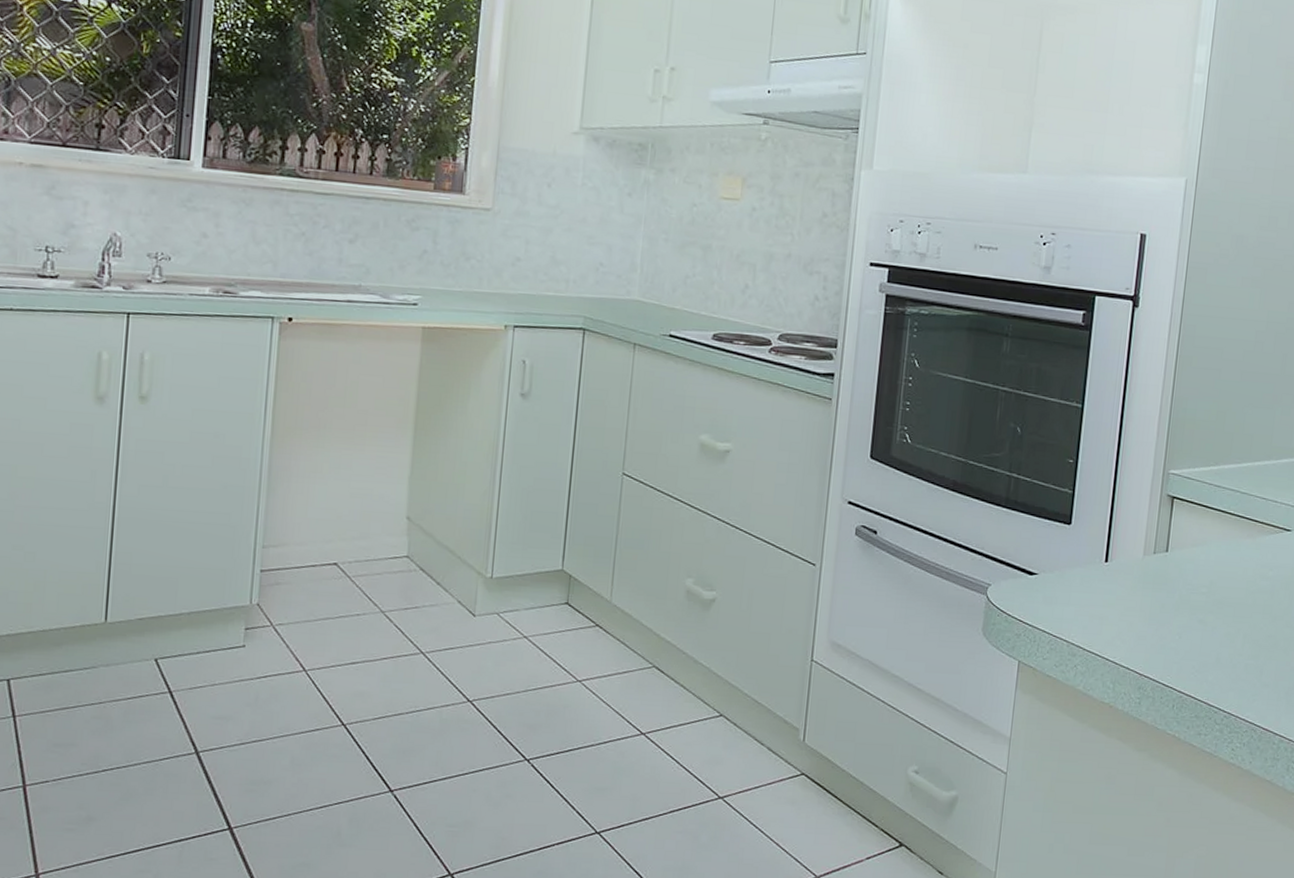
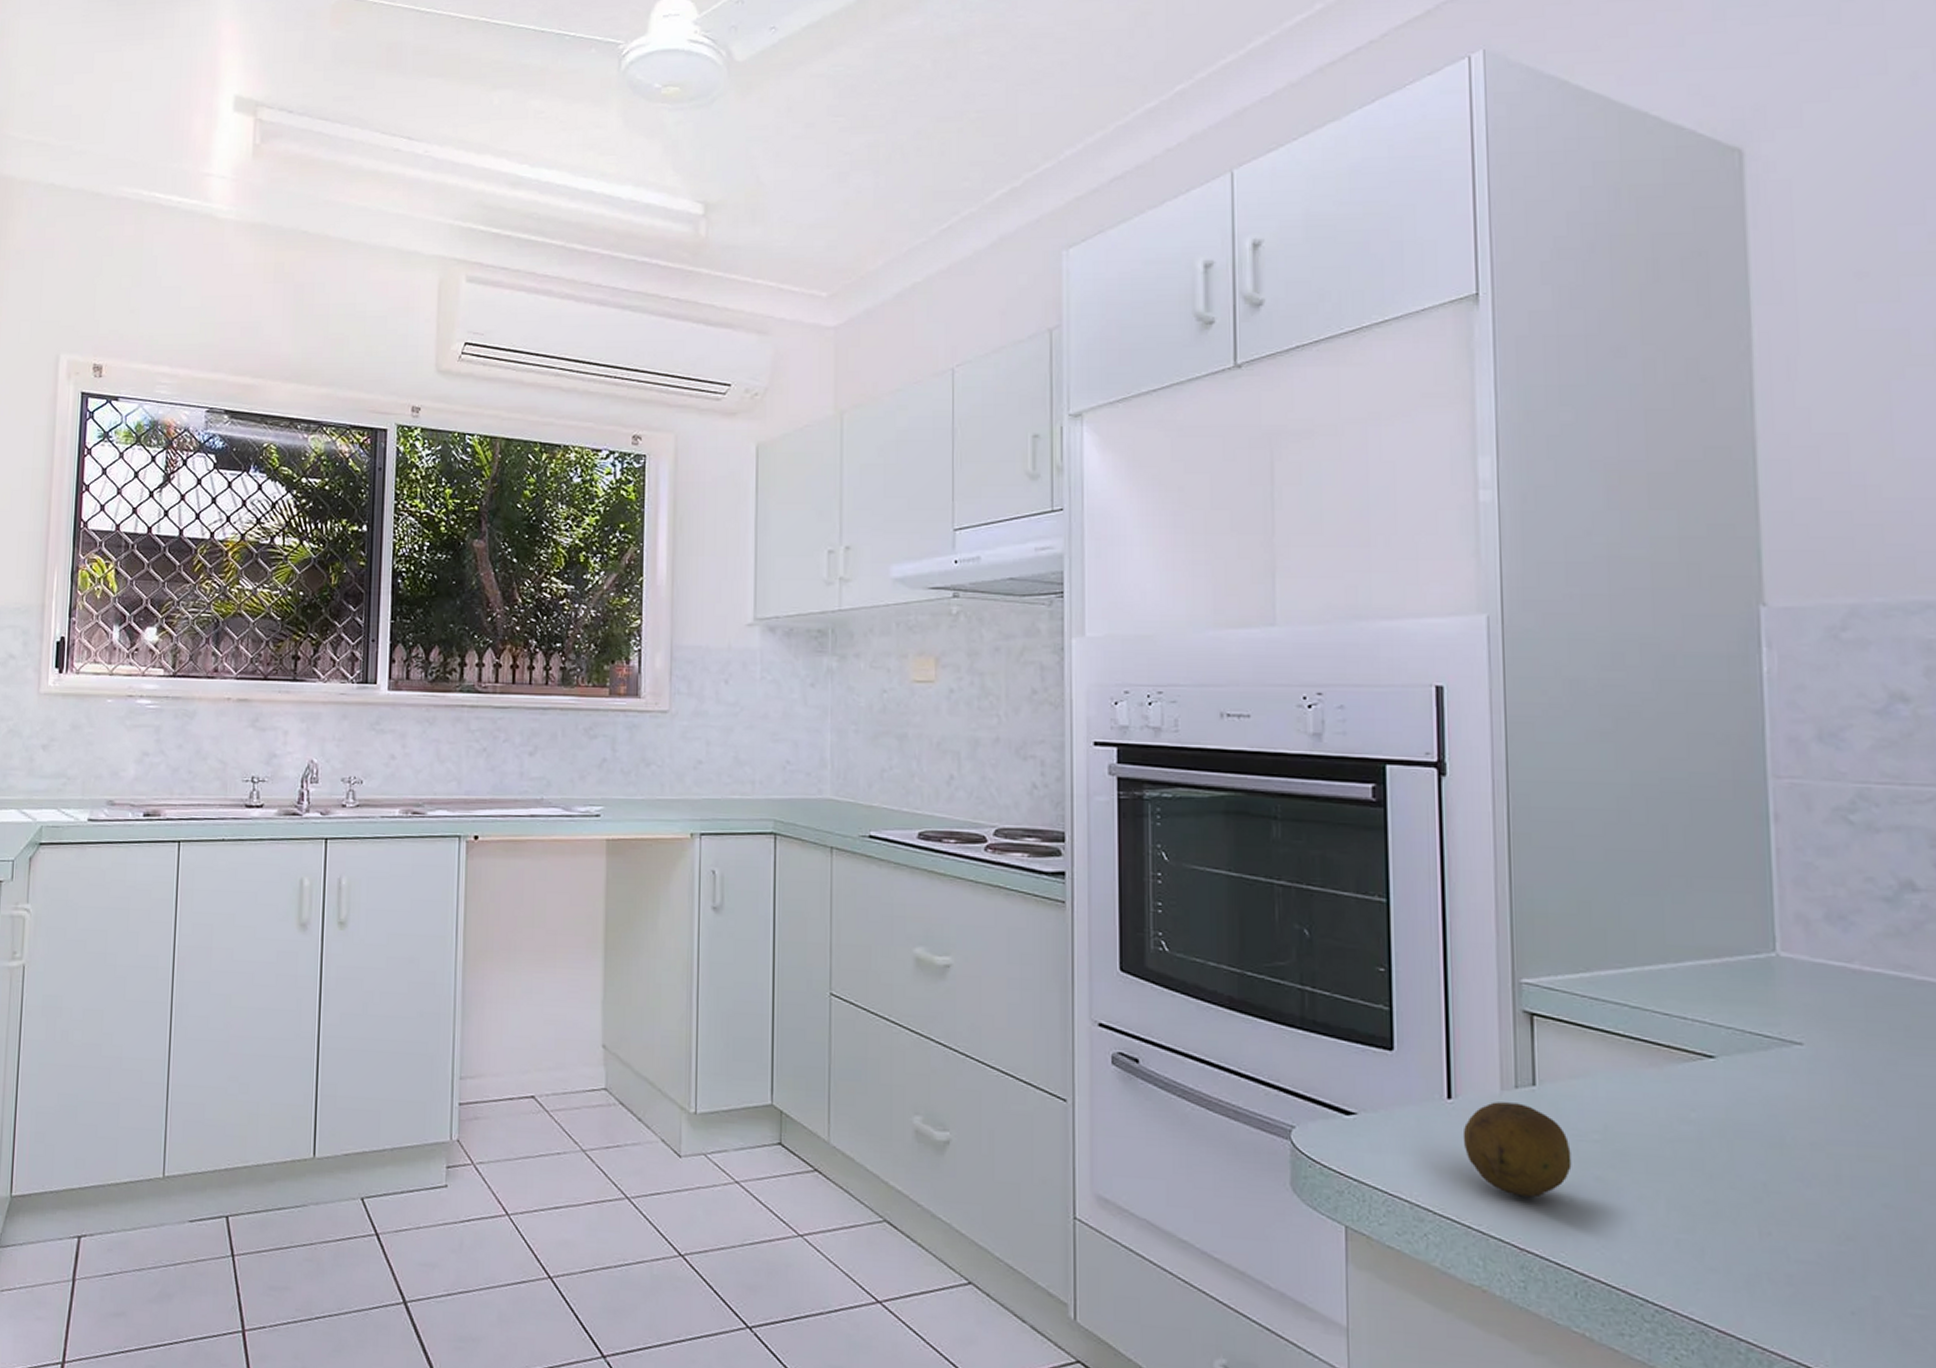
fruit: none [1111,564,1185,636] -> present [1462,1102,1572,1198]

